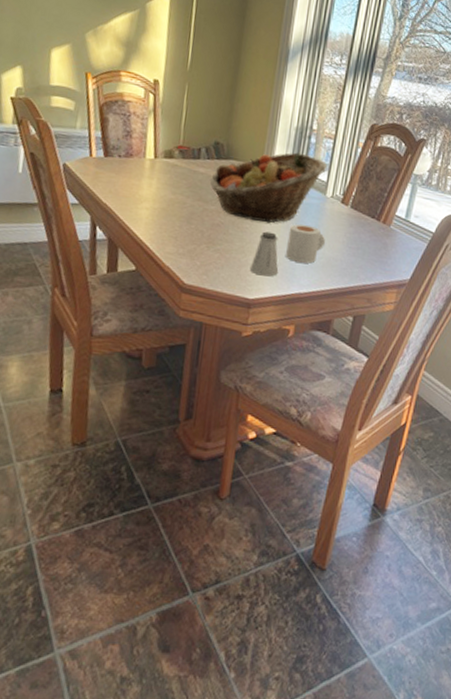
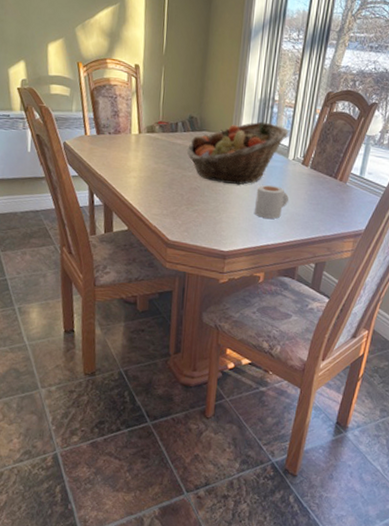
saltshaker: present [249,231,279,277] -> none [224,192,249,231]

